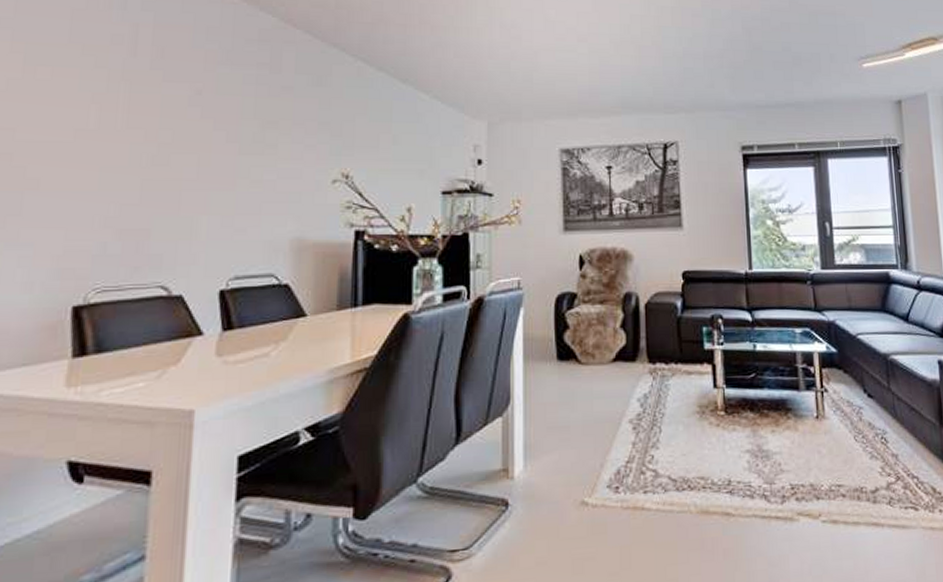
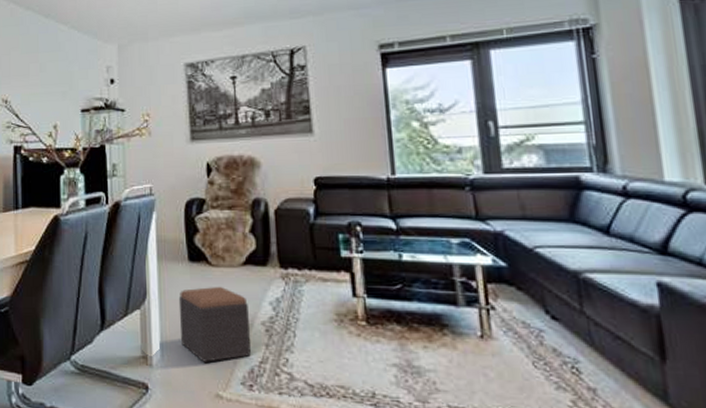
footstool: none [545,385,619,468] -> present [178,286,252,362]

